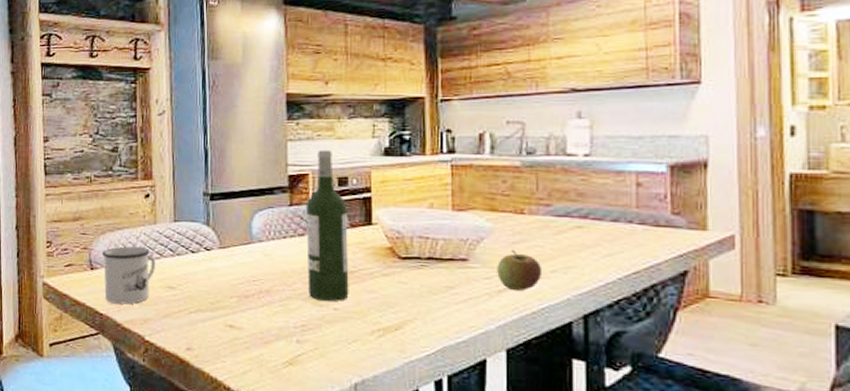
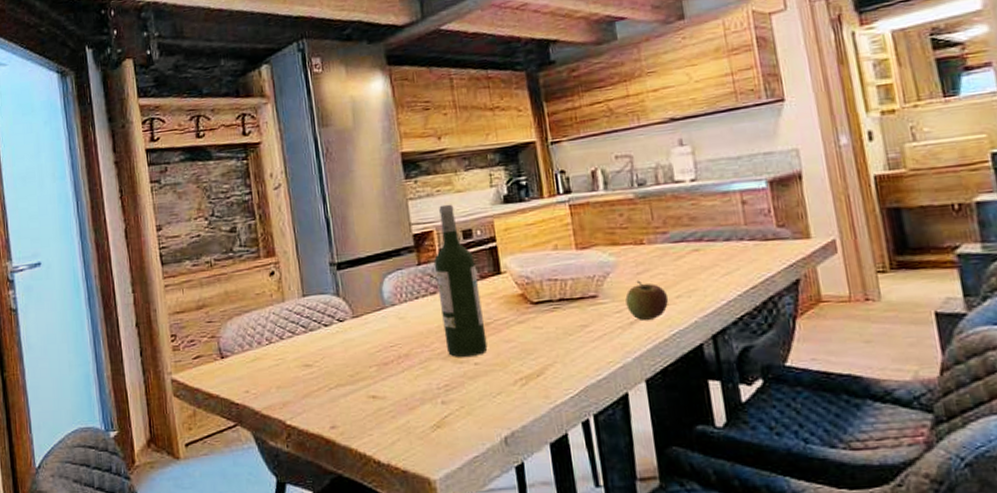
mug: present [102,246,156,305] -> none [232,327,290,391]

